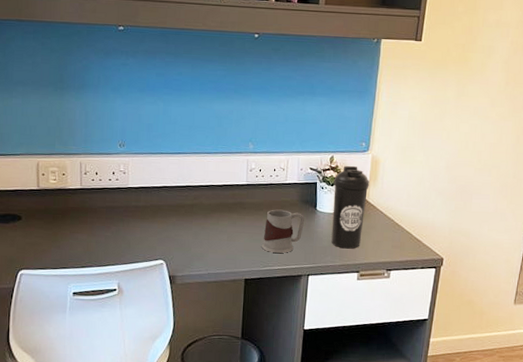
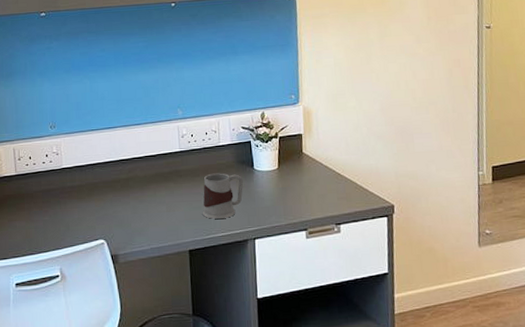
water bottle: present [331,166,369,249] -> none [267,120,305,206]

